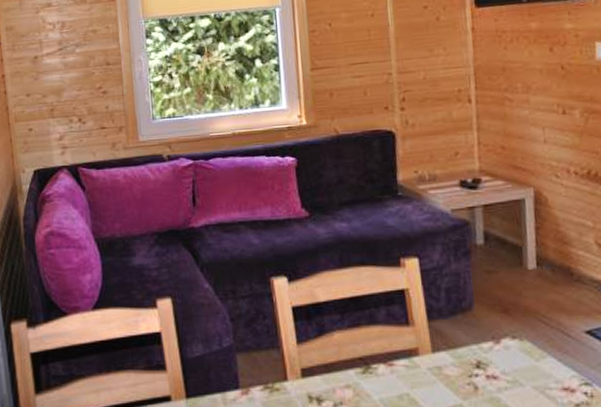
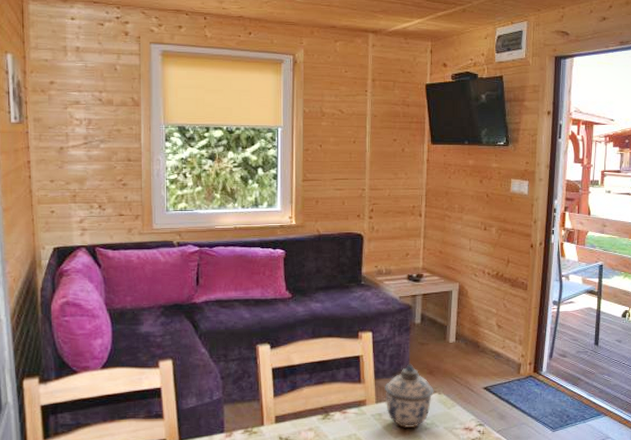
lidded jar: none [442,298,513,386] -> present [385,363,434,428]

